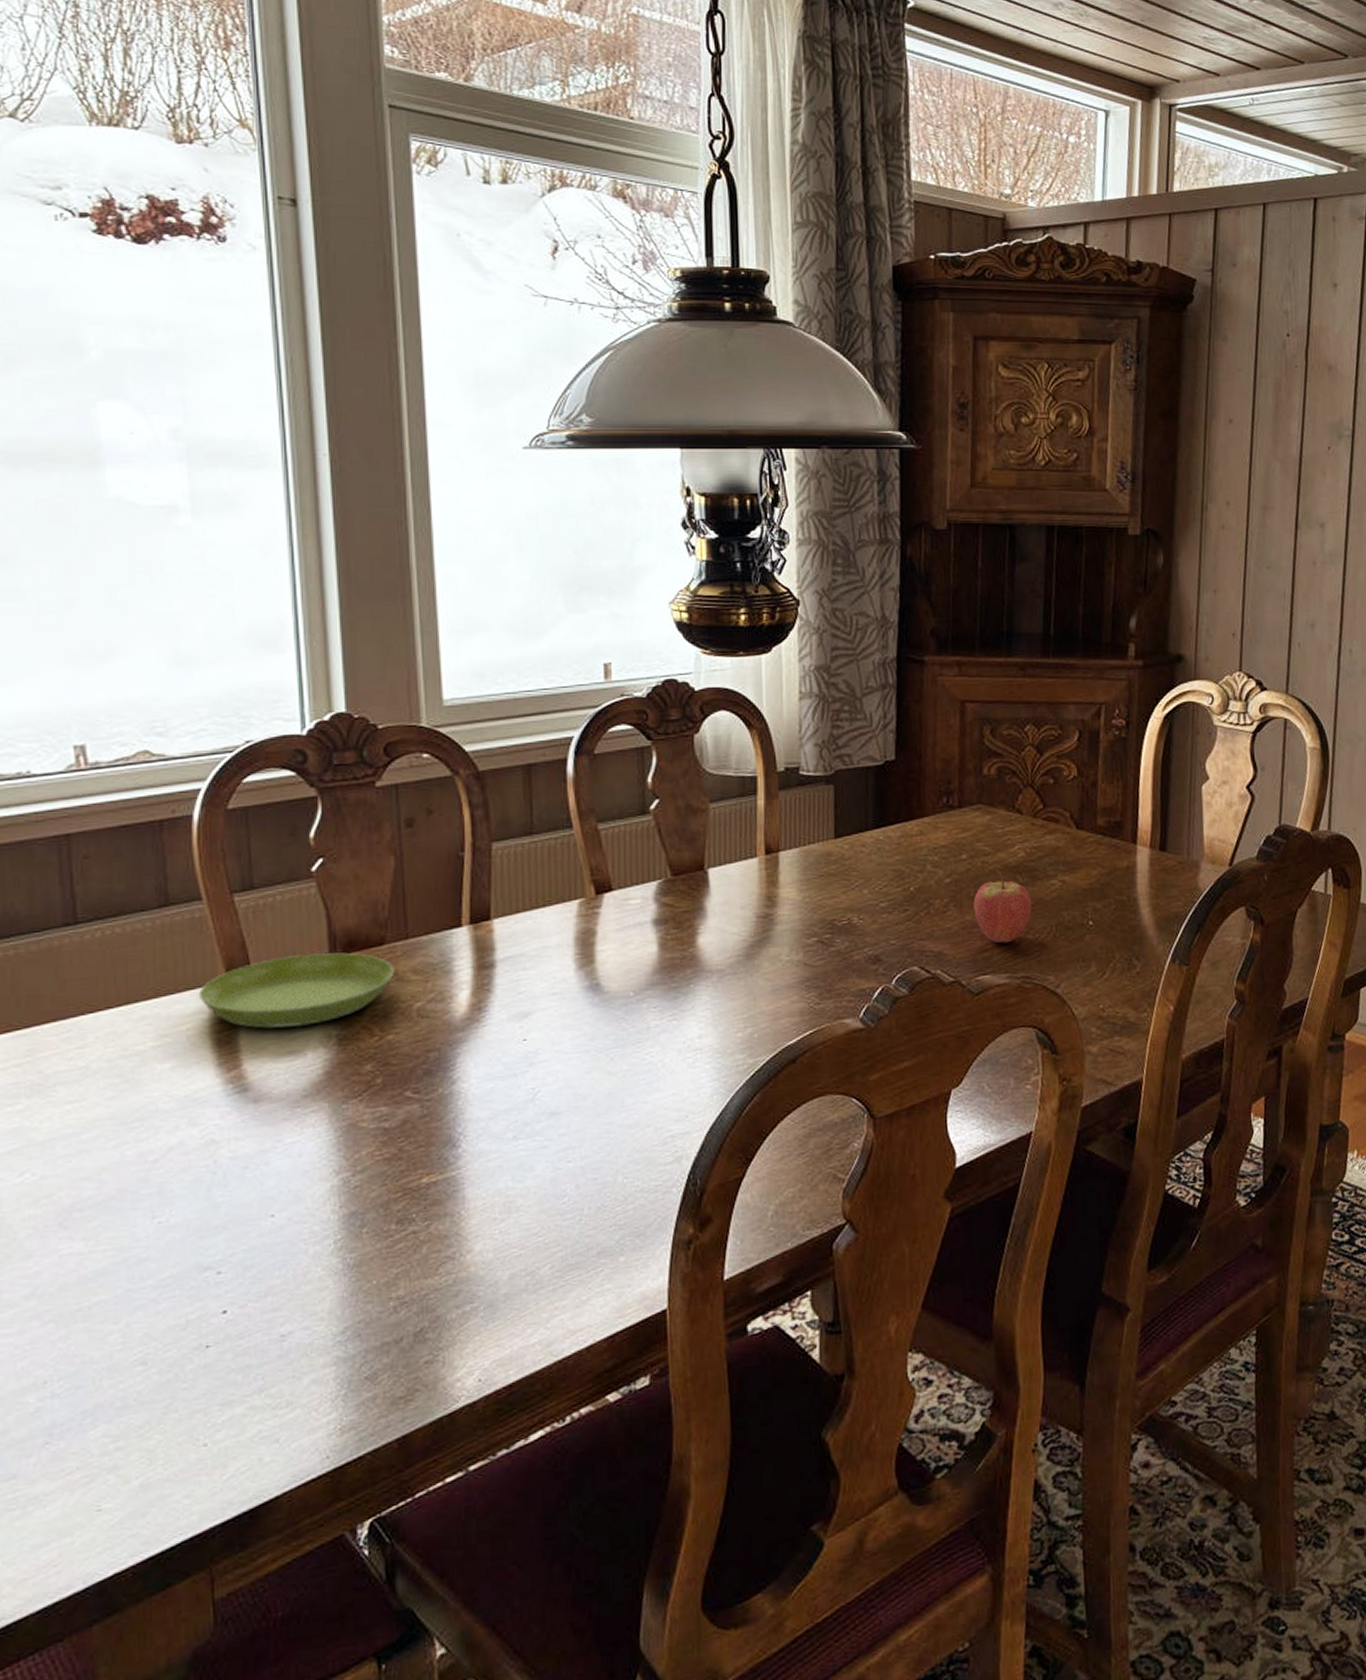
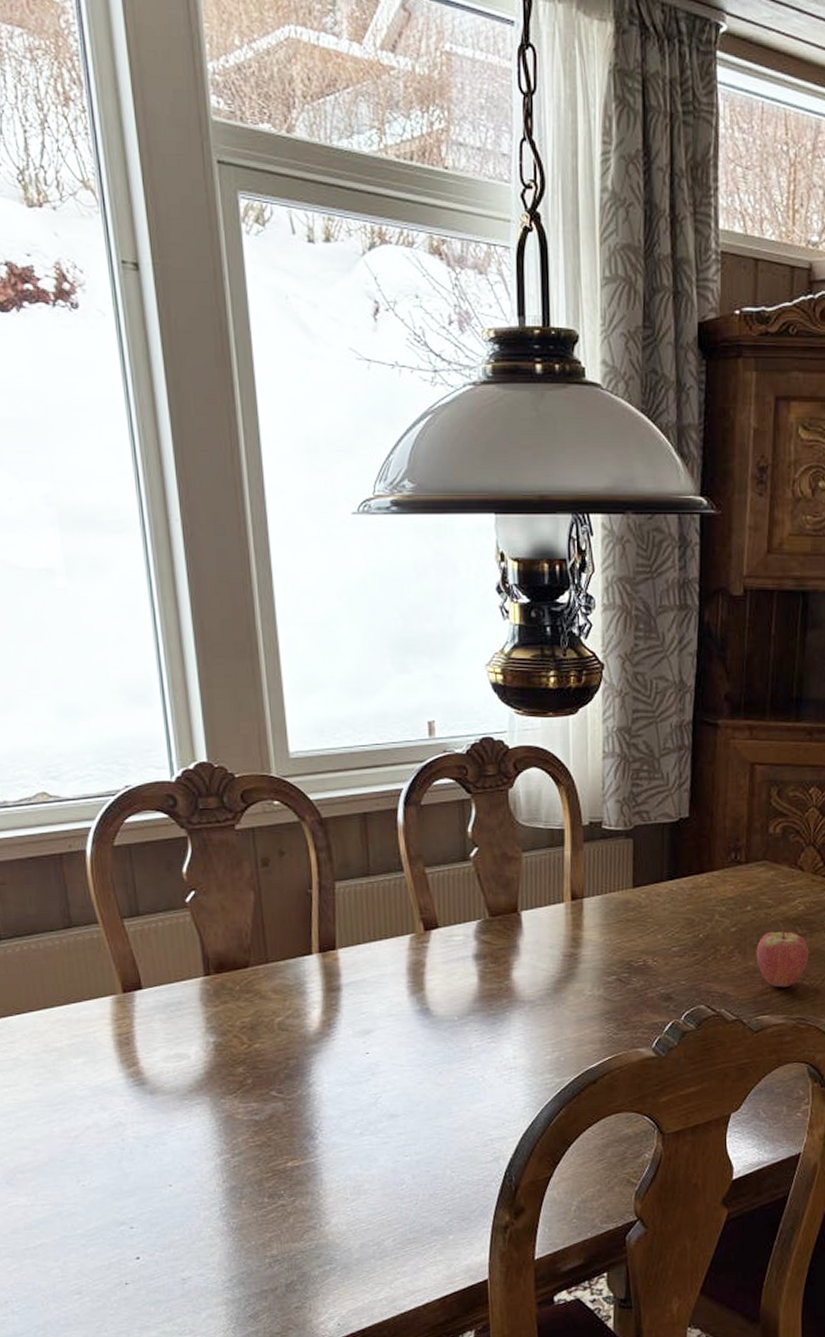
saucer: present [198,952,395,1029] -> none [100,973,259,1034]

